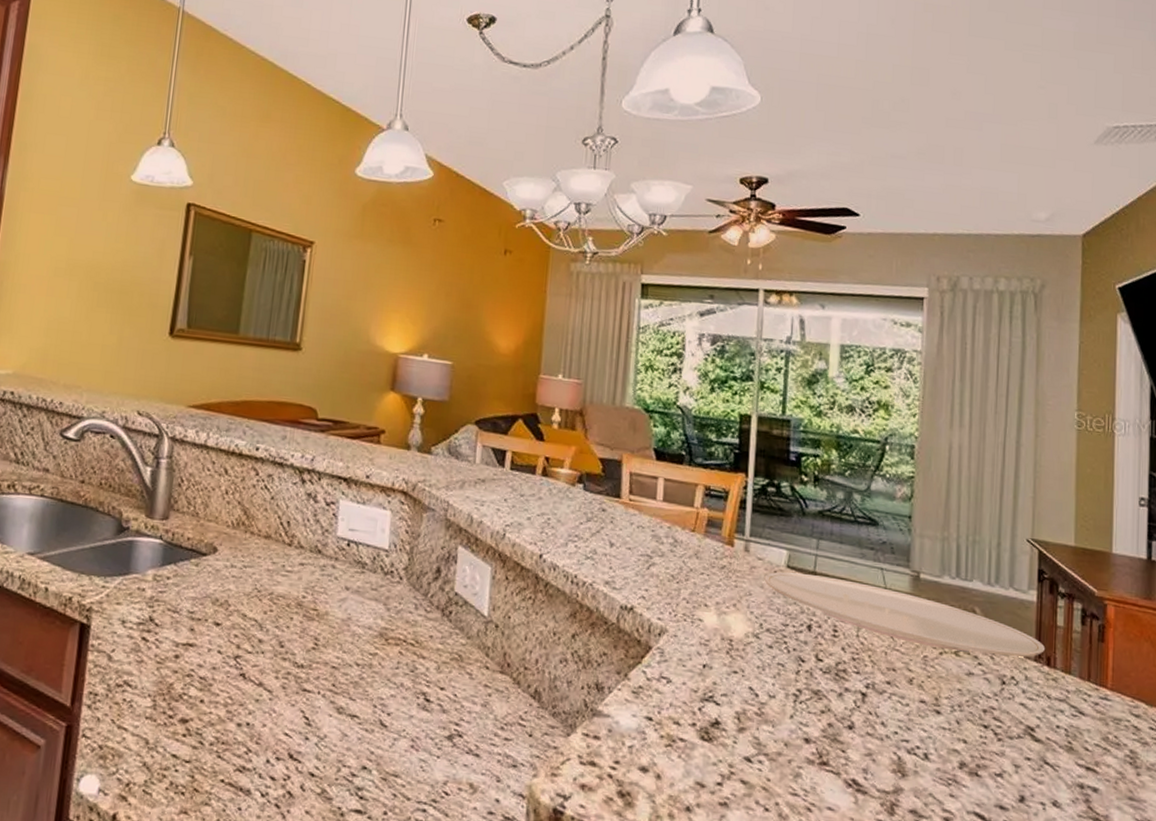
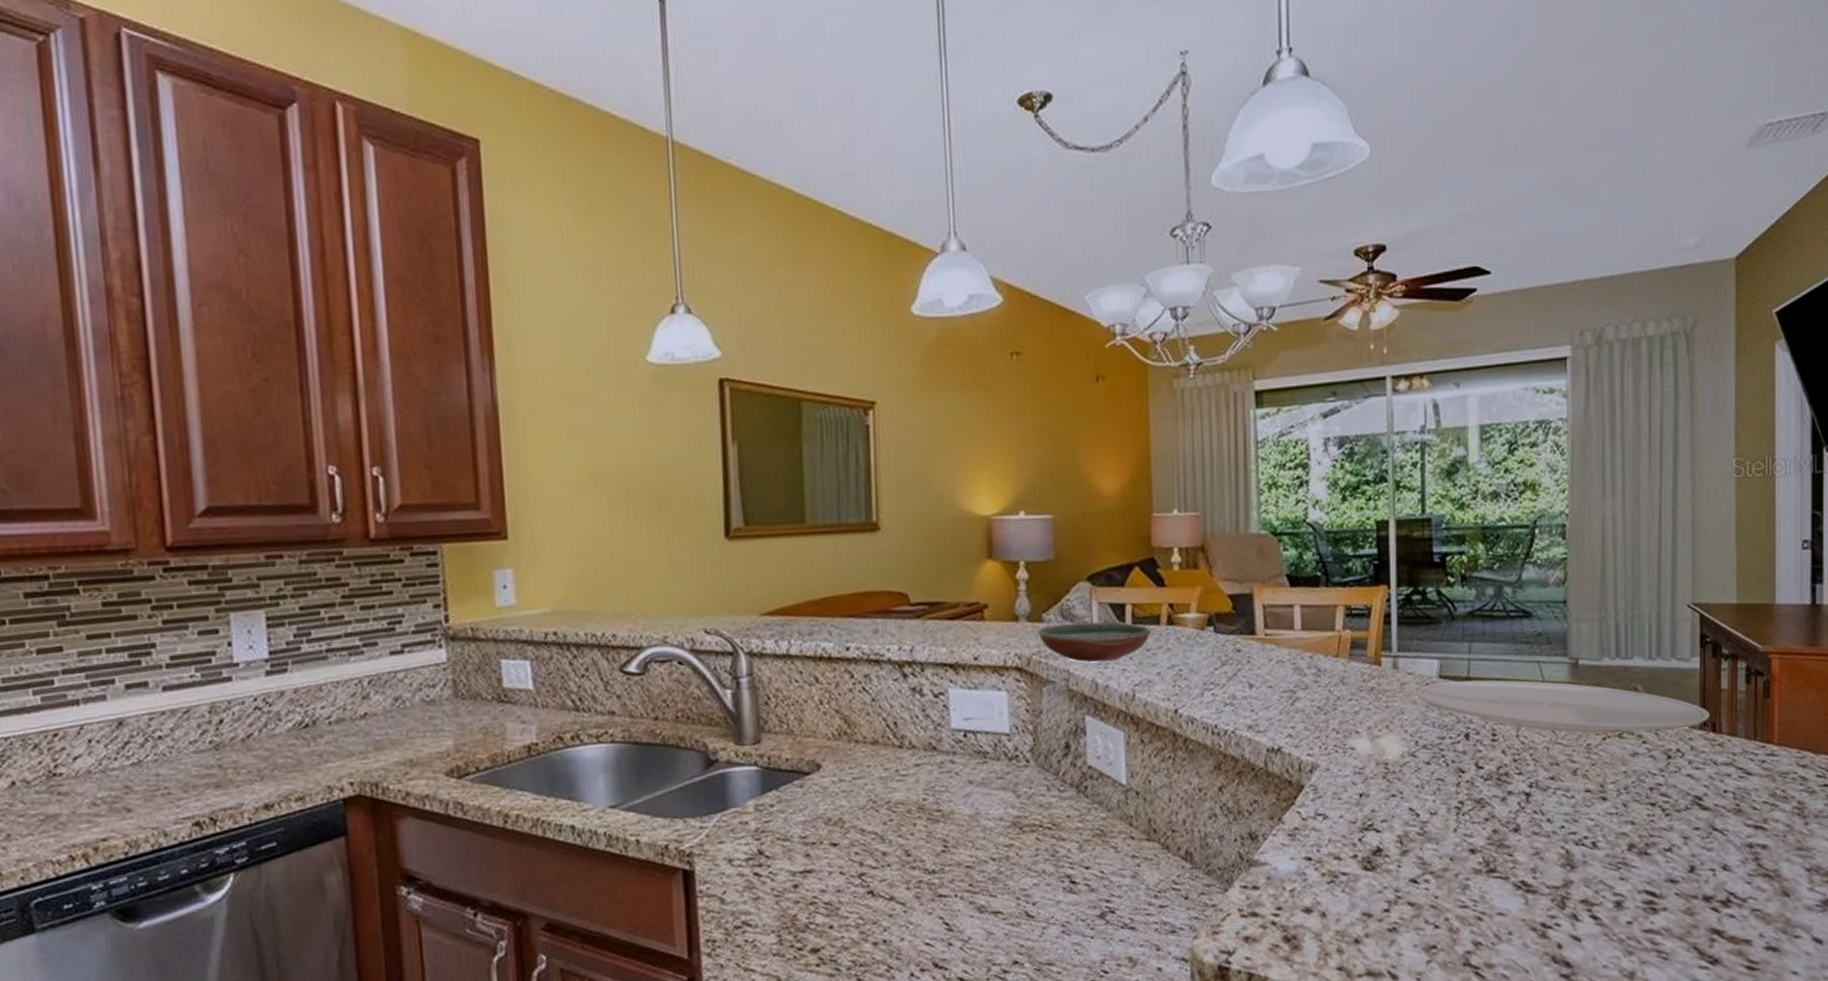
decorative bowl: none [425,458,527,501] -> present [1037,622,1152,663]

